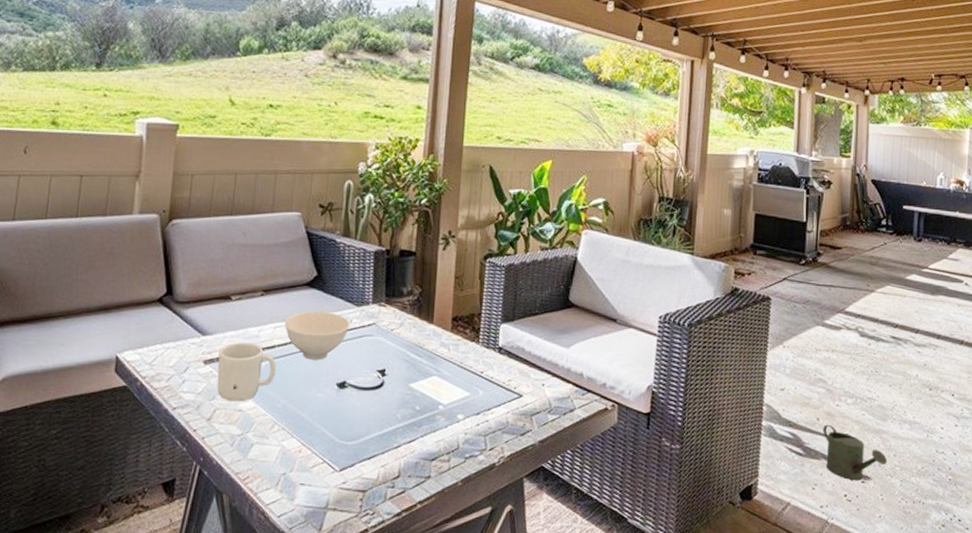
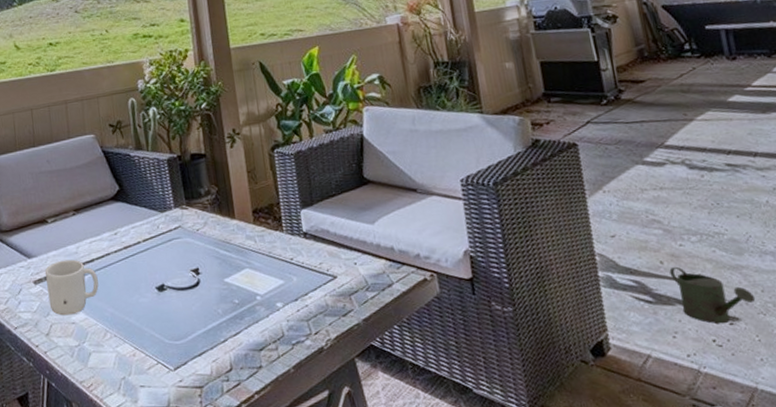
bowl: present [284,311,350,360] -> none [97,221,158,268]

